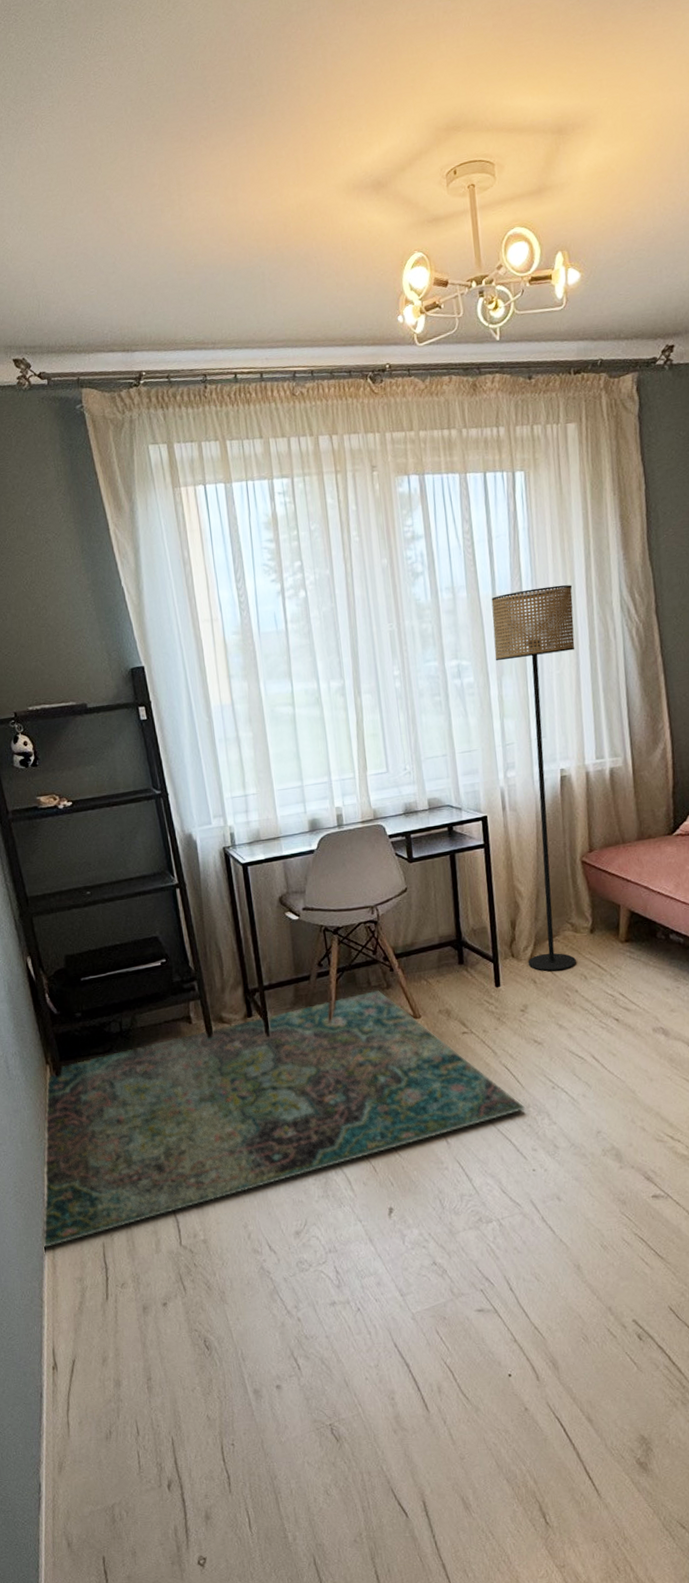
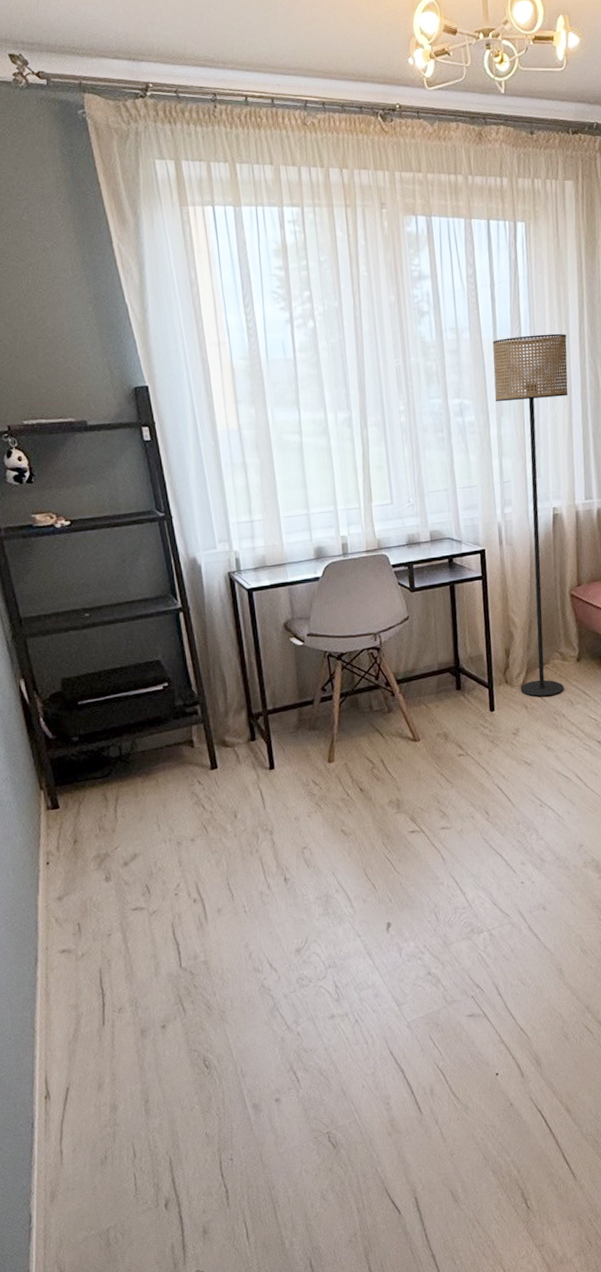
rug: present [42,990,526,1249] -> none [35,715,516,978]

